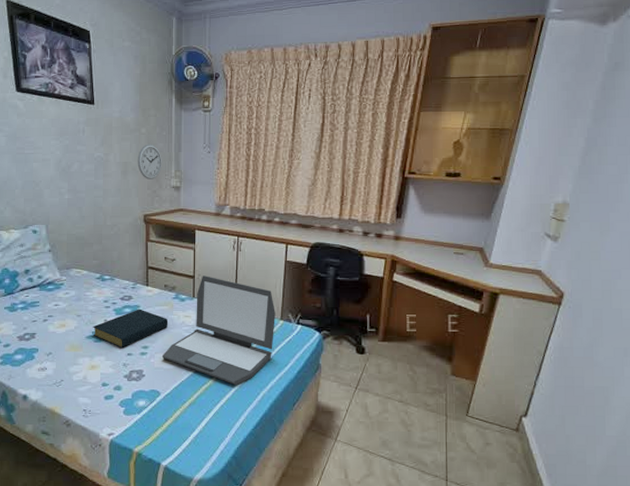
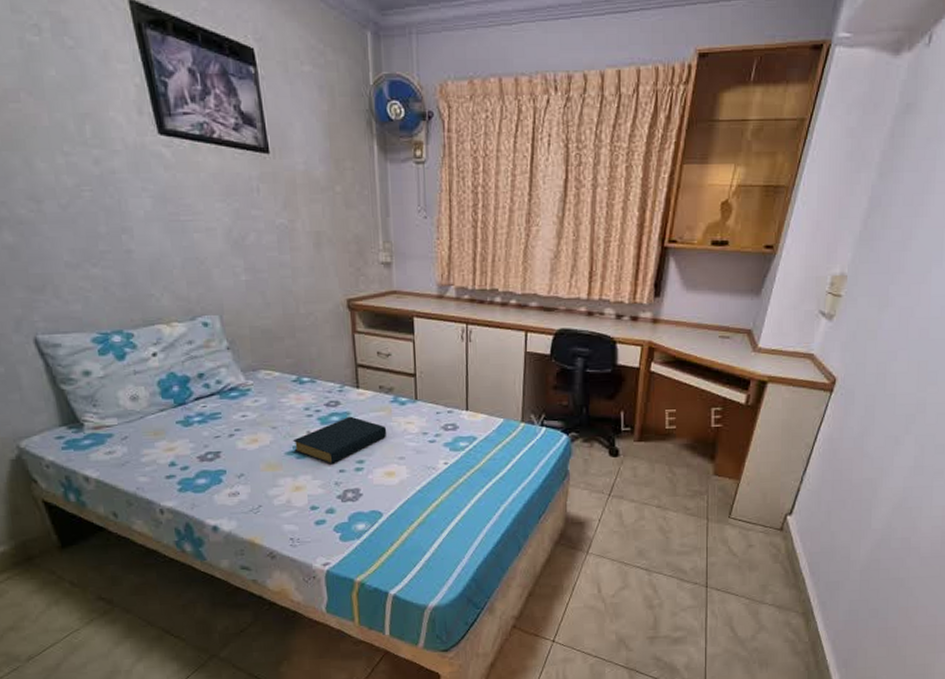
wall clock: present [137,144,162,179] -> none [333,206,366,254]
laptop: present [161,276,275,386] -> none [381,373,516,501]

